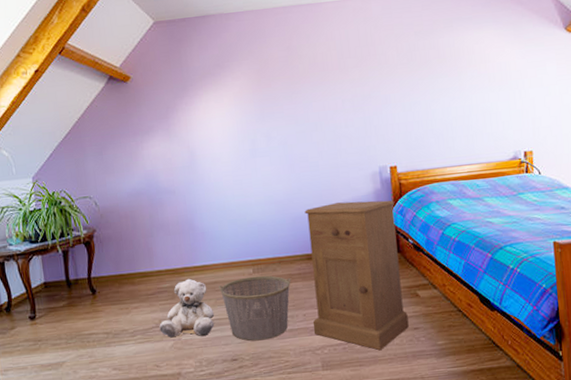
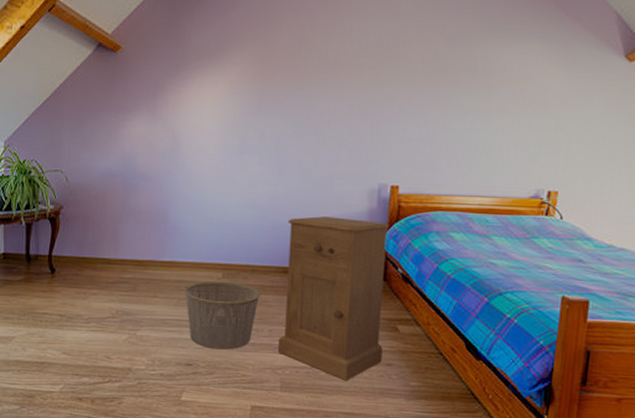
teddy bear: present [159,278,215,338] -> none [115,272,175,335]

